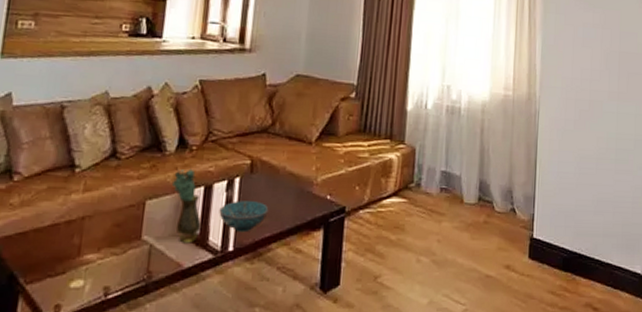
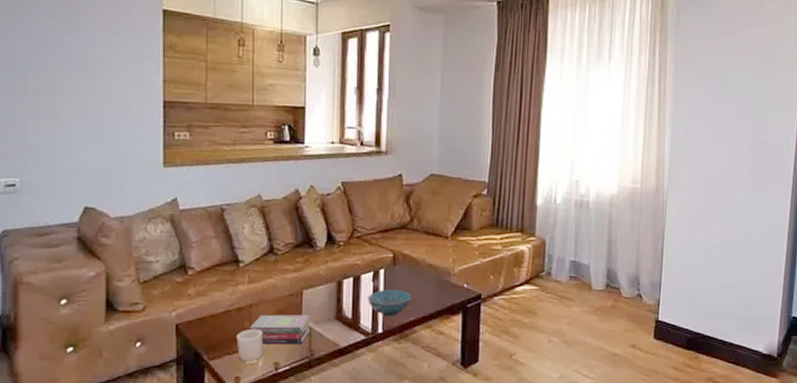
mug: none [61,245,94,285] -> present [236,328,264,361]
books: none [78,229,152,265] -> present [249,314,310,345]
vase: present [171,167,201,243] -> none [324,260,353,326]

